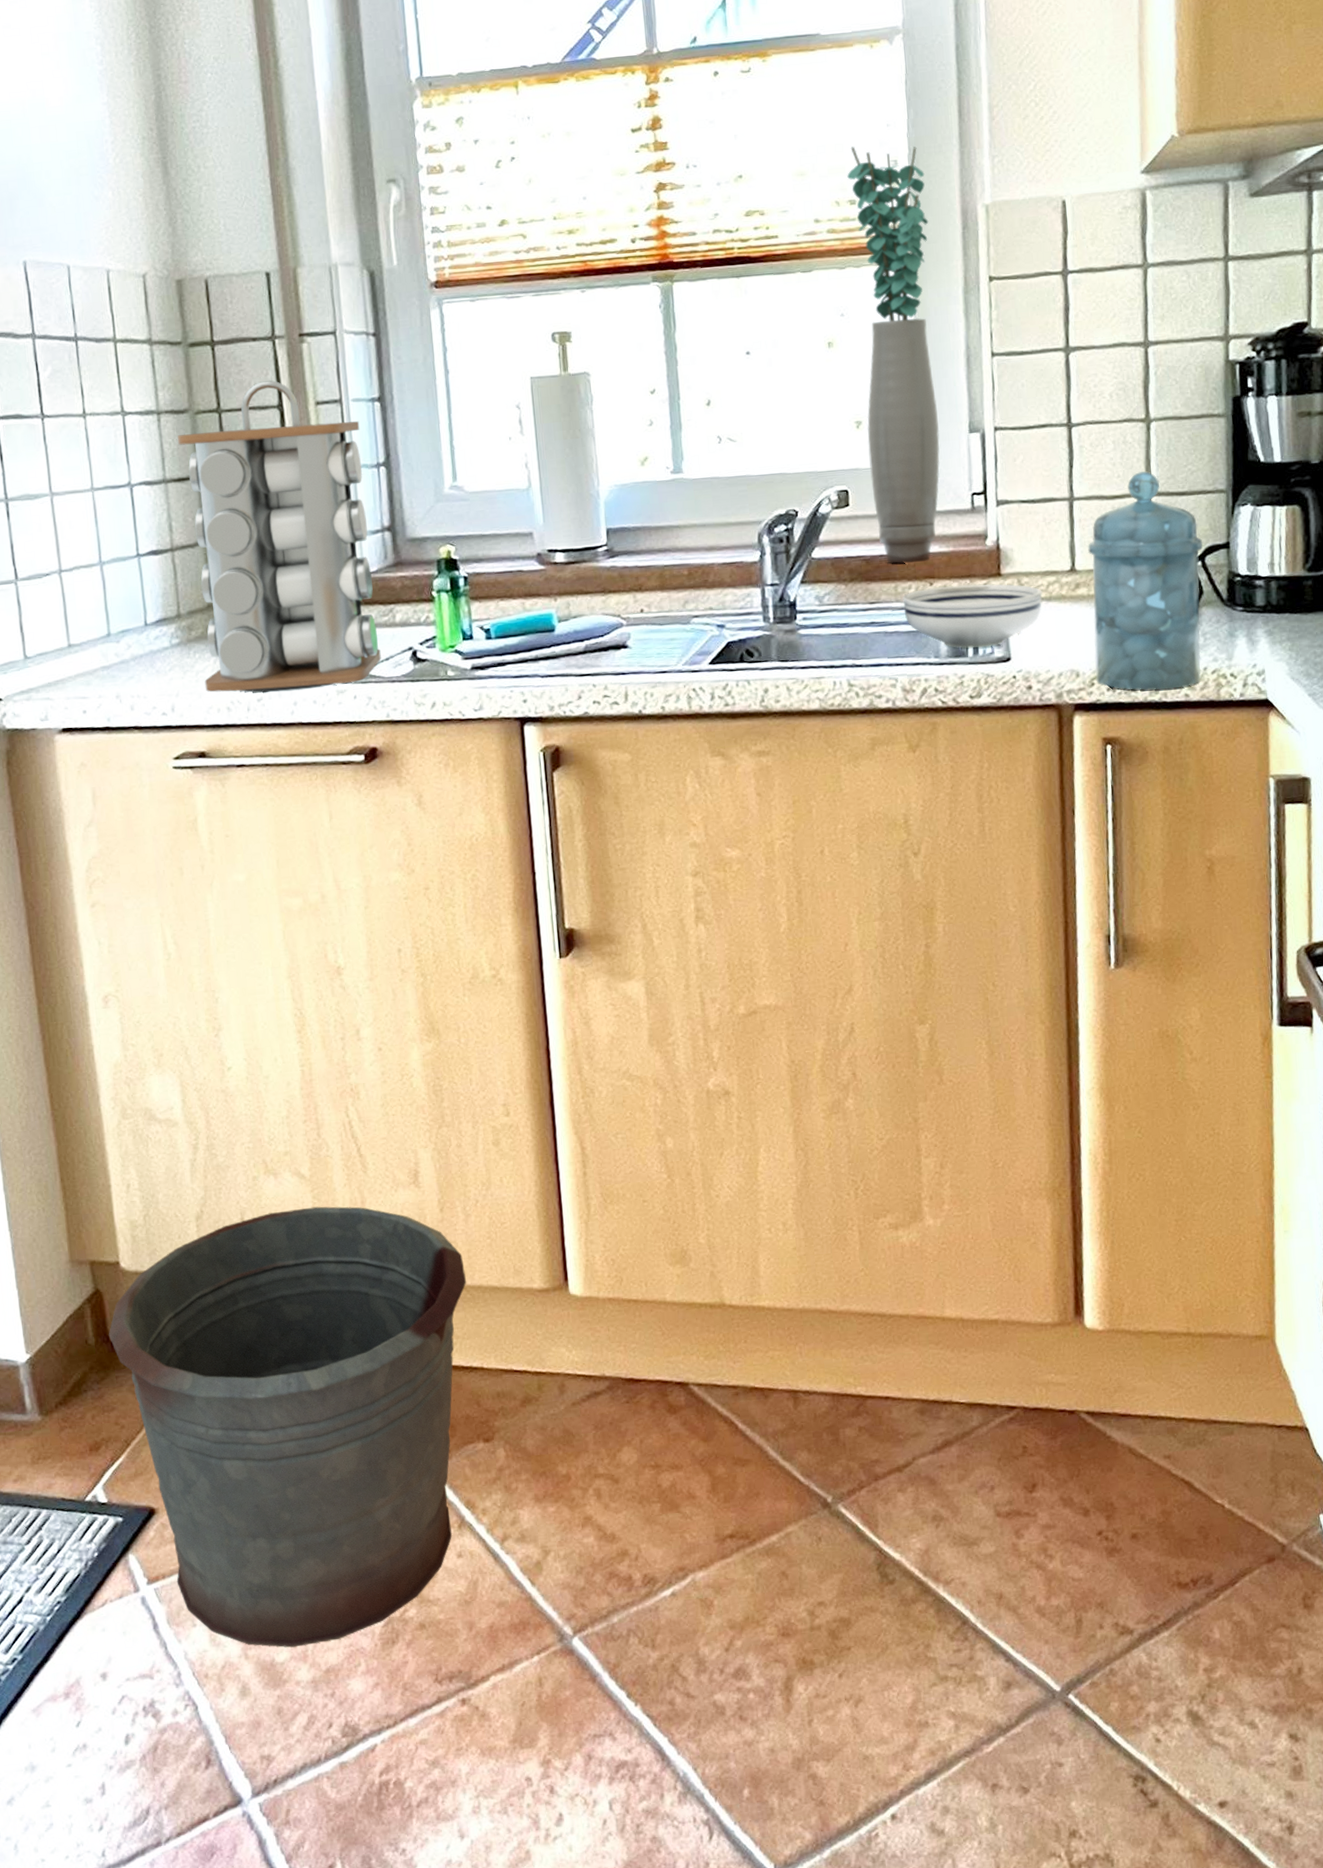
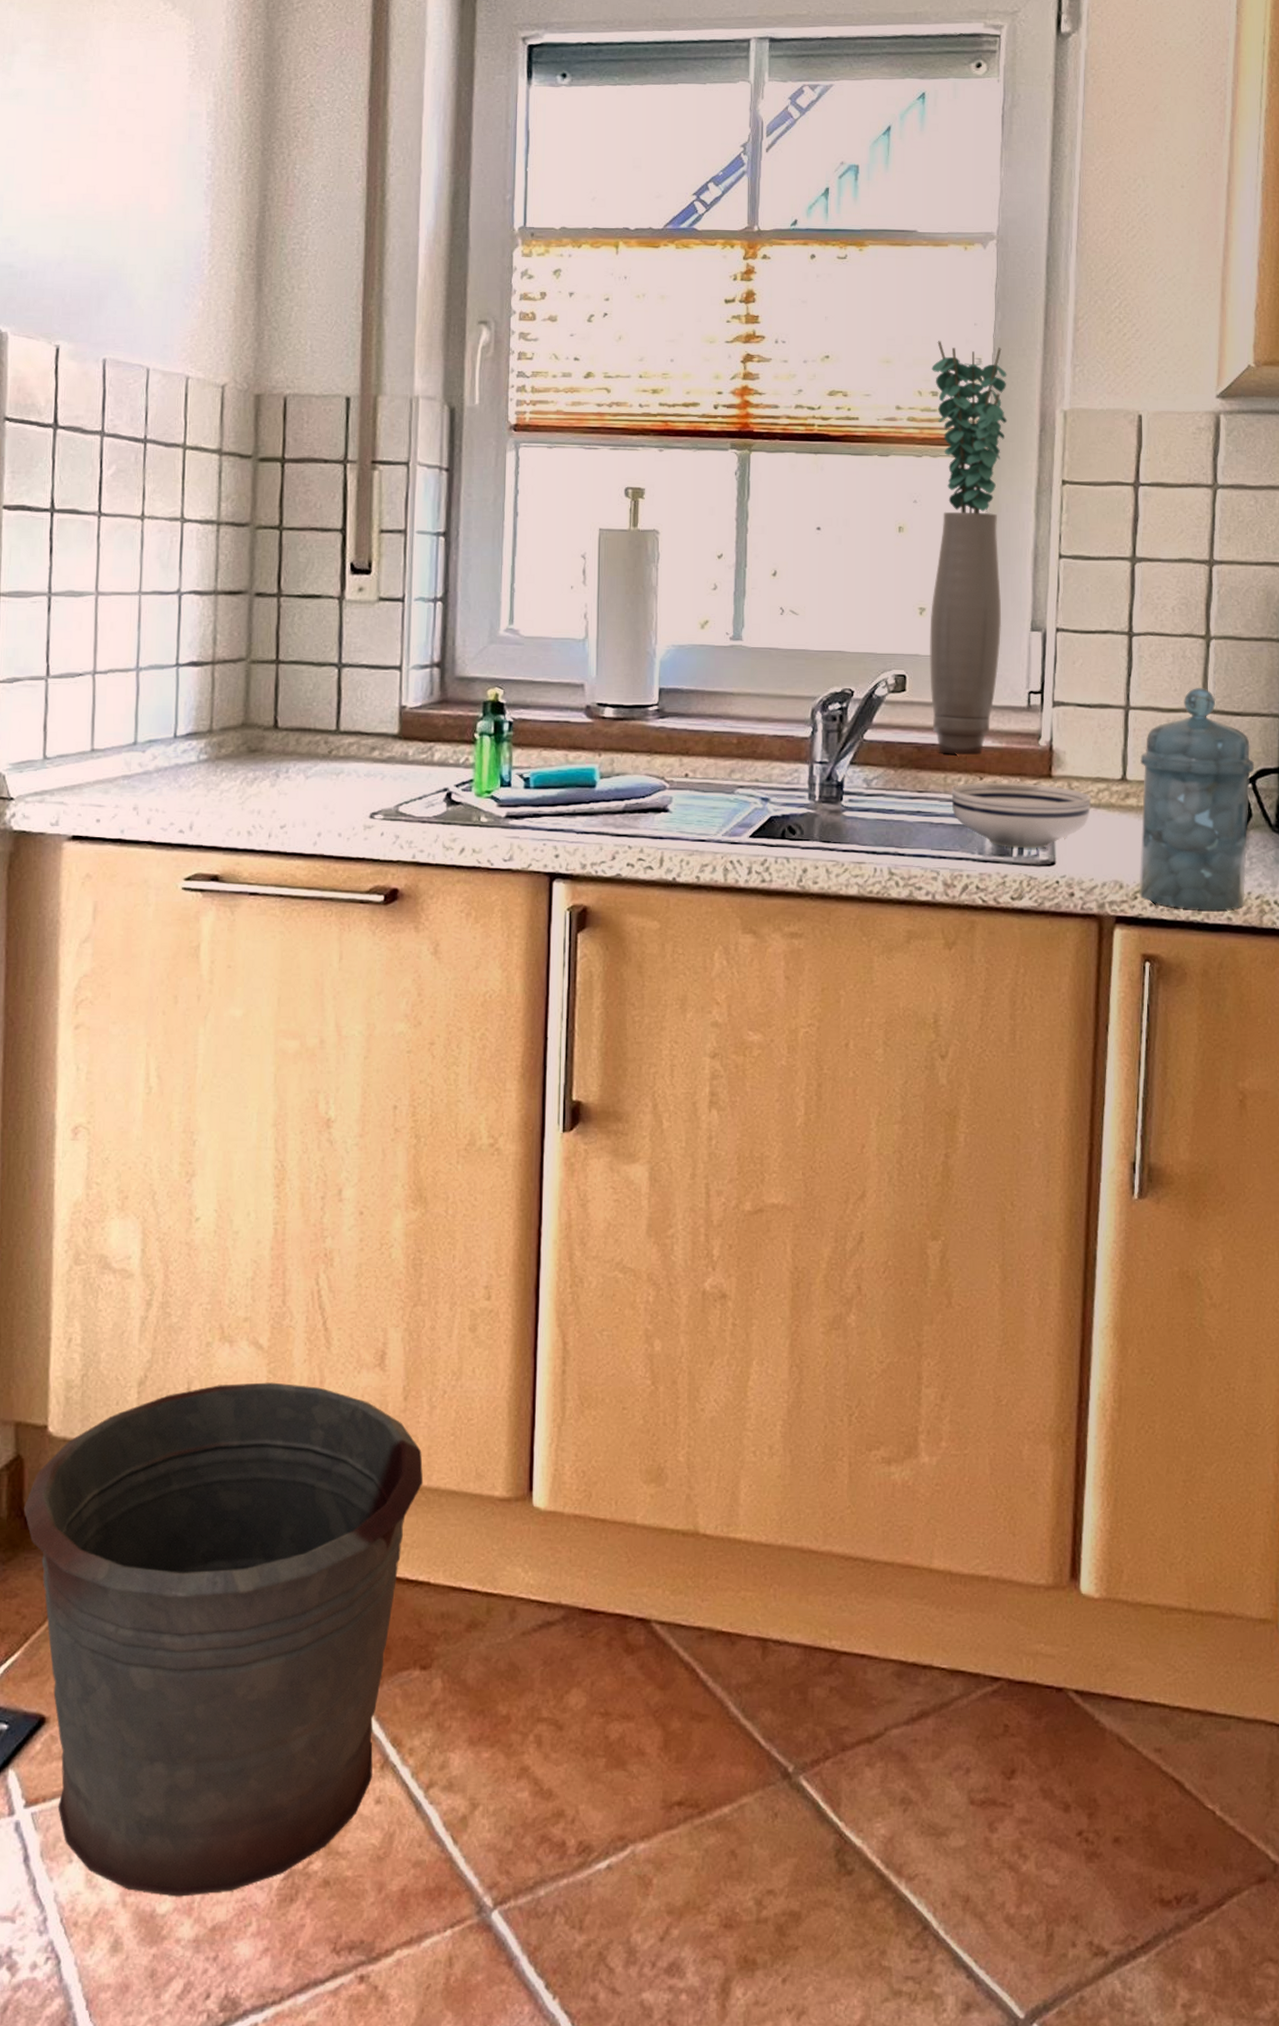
spice rack: present [178,380,381,693] -> none [227,504,422,821]

